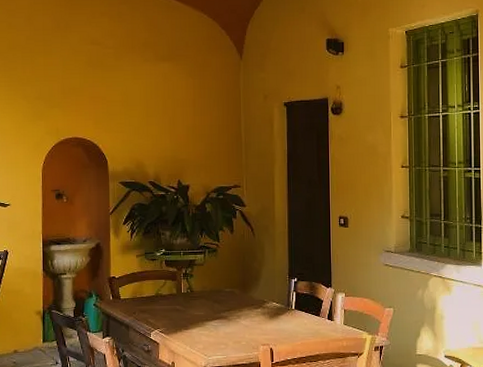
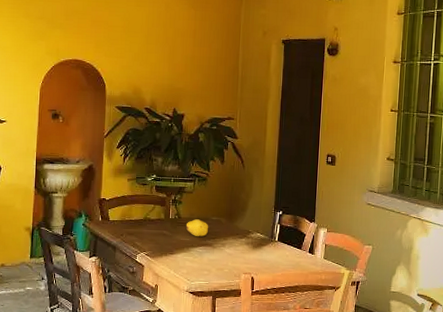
fruit: none [199,292,223,310] -> present [185,219,209,237]

